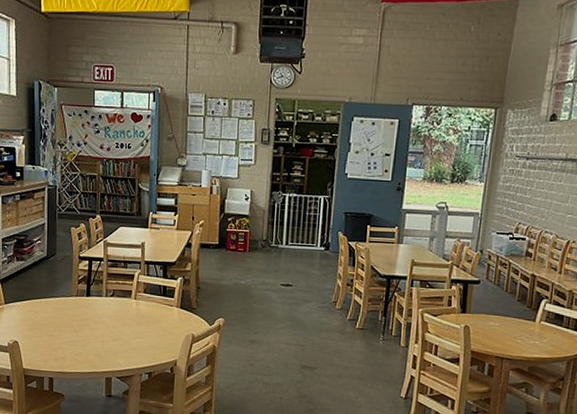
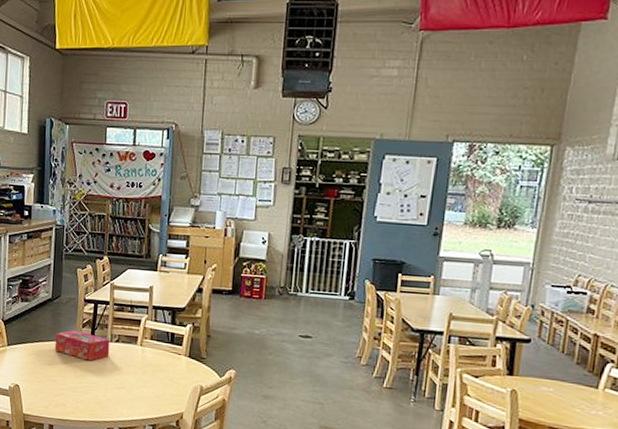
tissue box: none [52,286,106,316] -> present [54,330,110,361]

